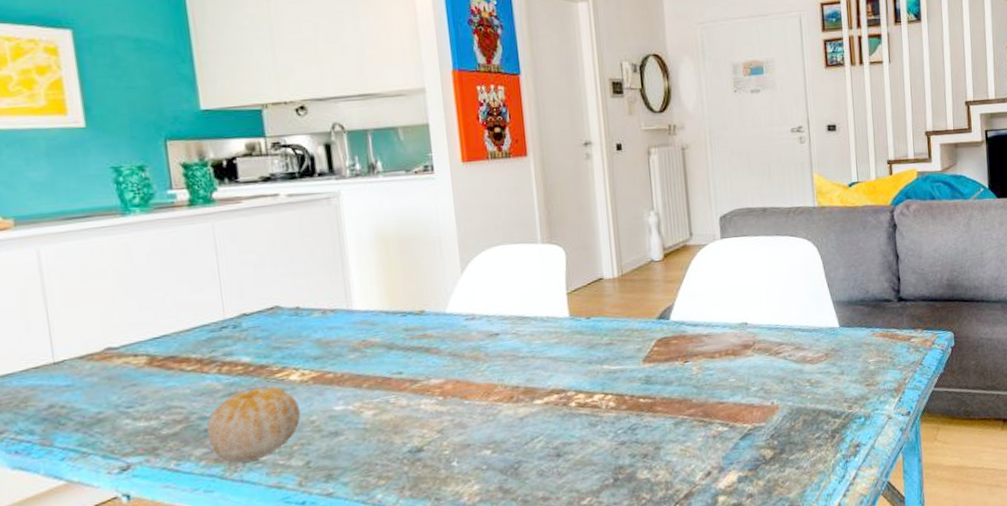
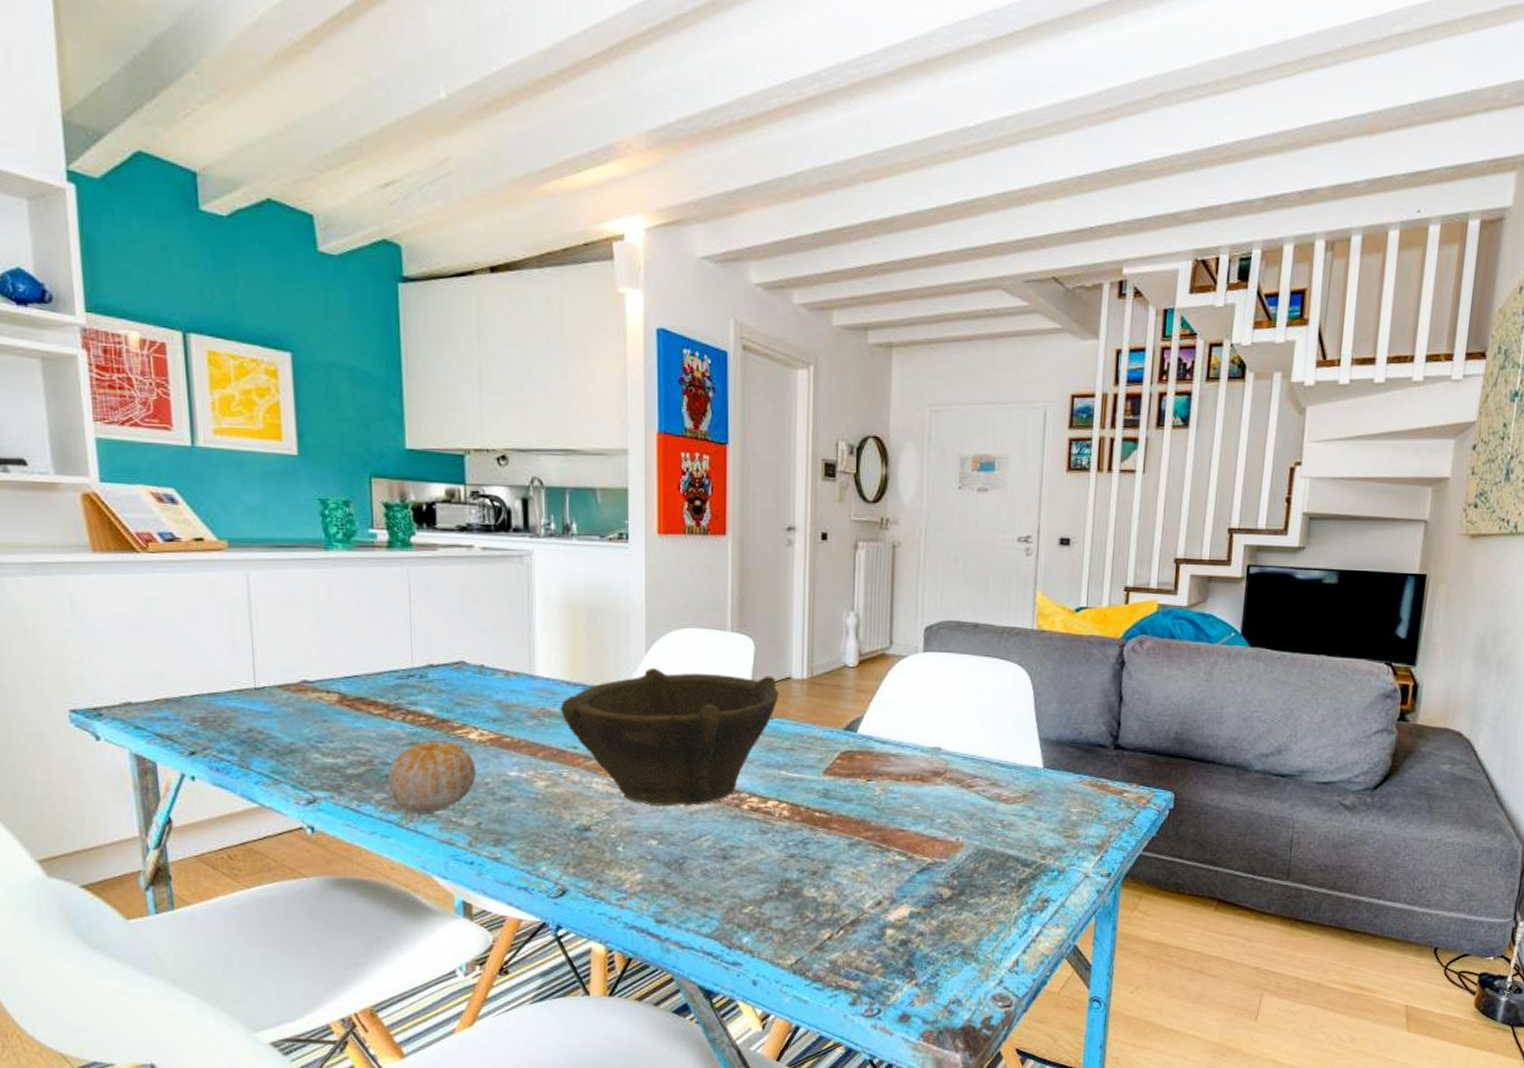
bowl: none [381,279,593,417] -> present [560,667,779,807]

